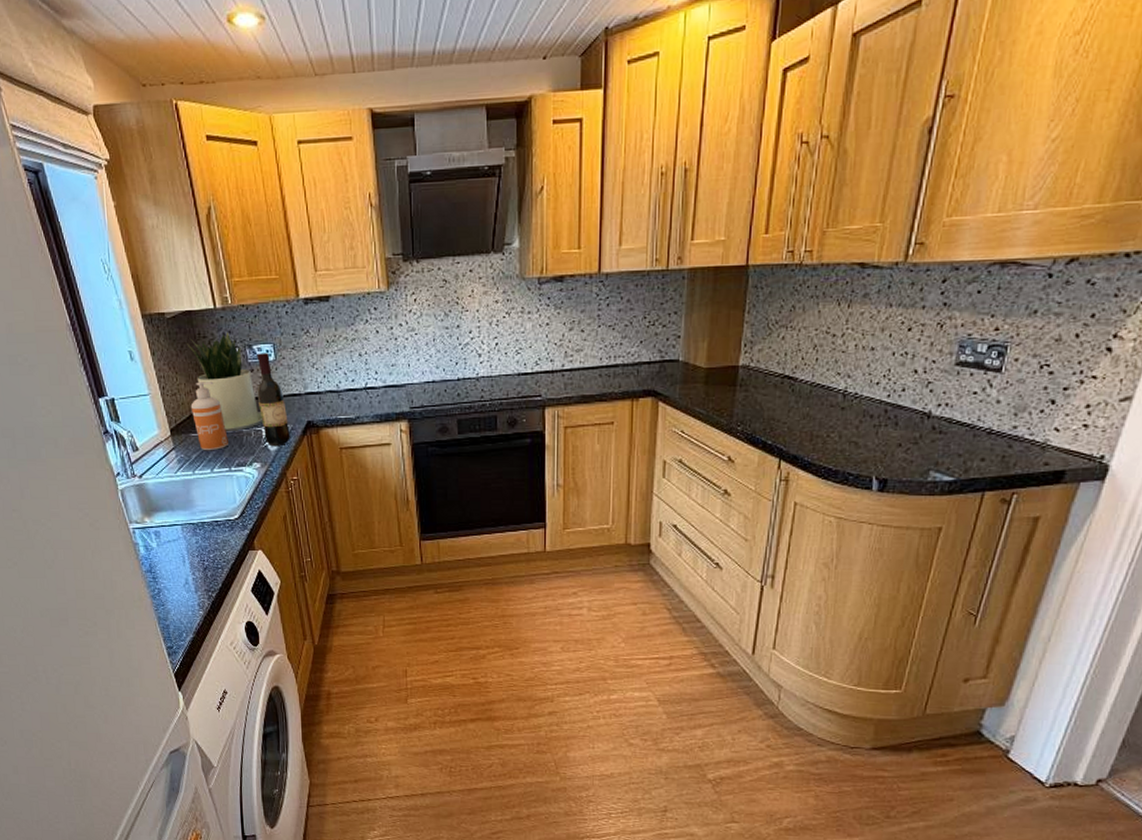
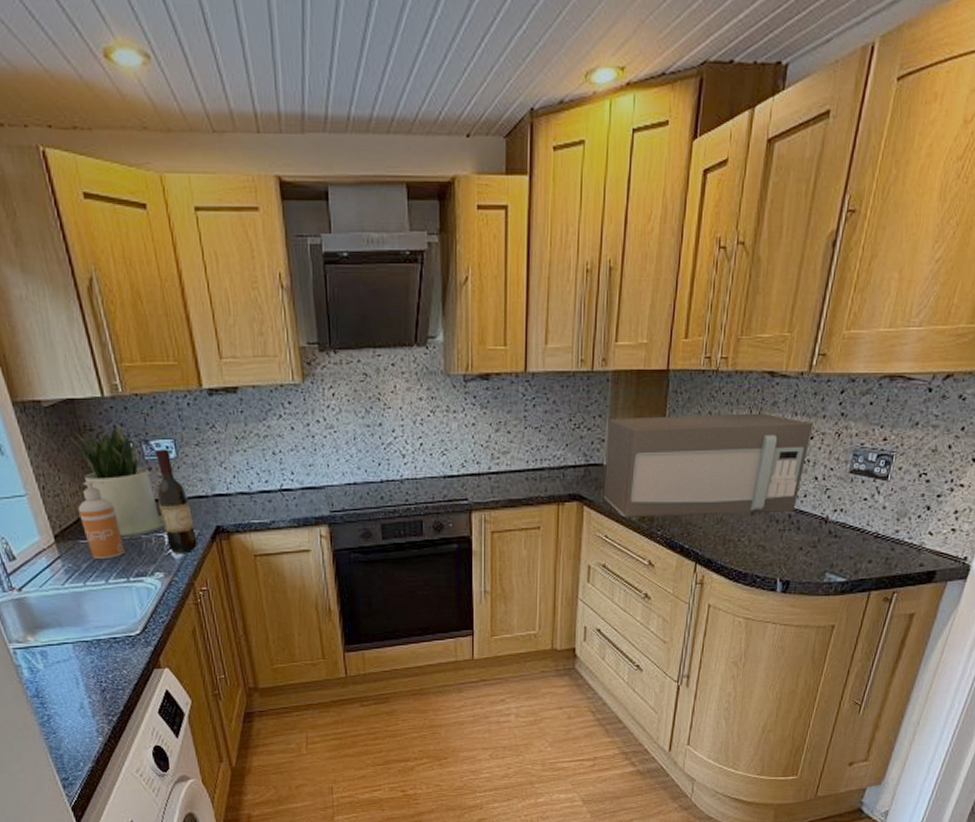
microwave: none [679,305,911,416] -> present [603,413,813,521]

